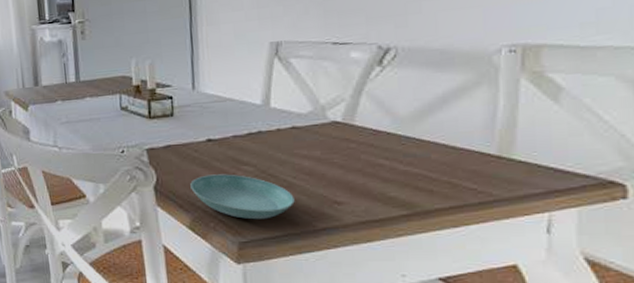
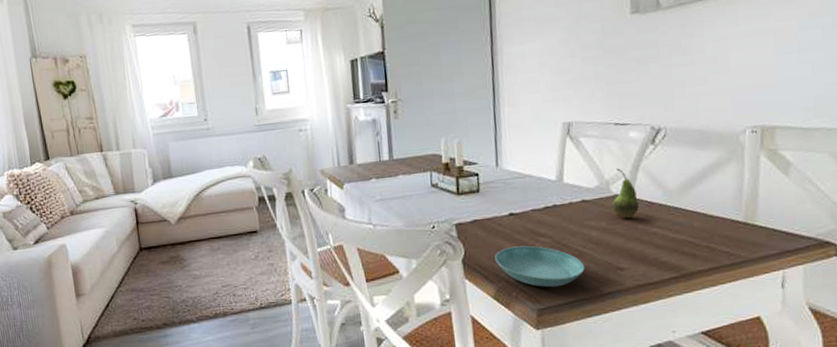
fruit: none [328,92,361,148] -> present [612,168,639,219]

